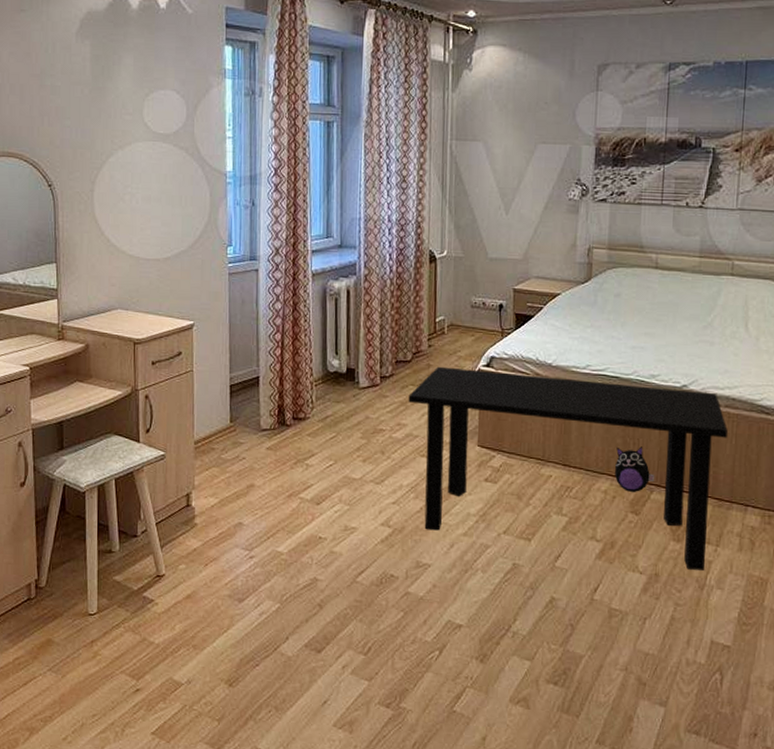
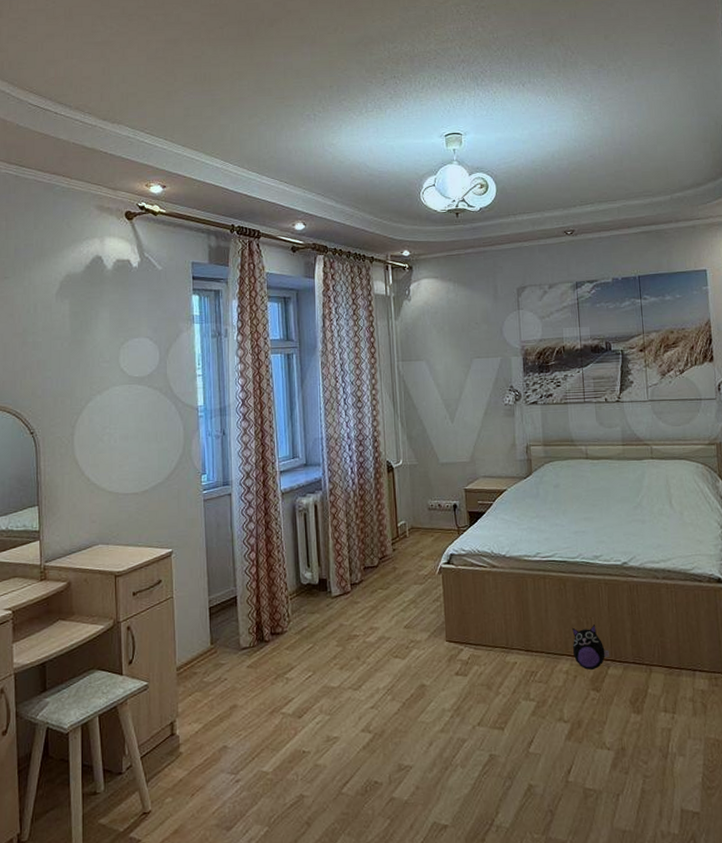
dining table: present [408,366,728,570] -> none [378,567,668,740]

